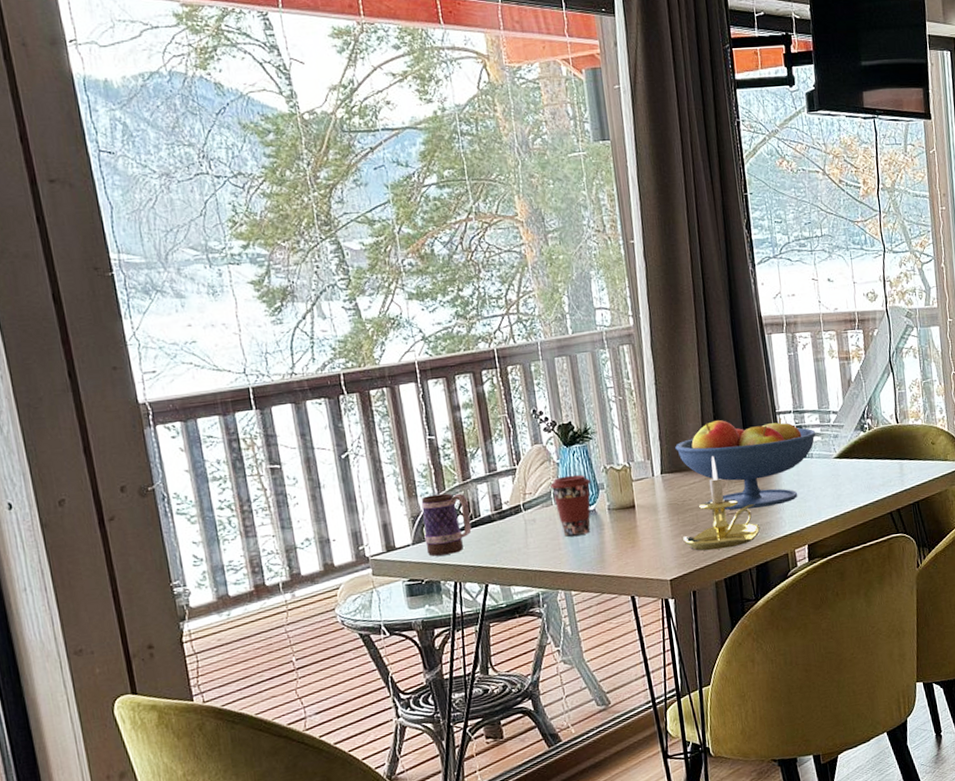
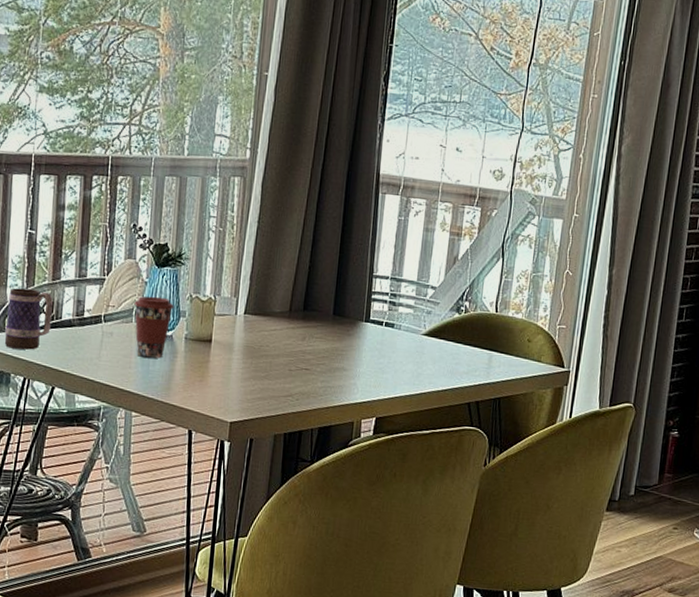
fruit bowl: present [675,417,816,510] -> none [264,271,410,371]
candle holder: present [682,456,761,551] -> none [251,306,332,404]

